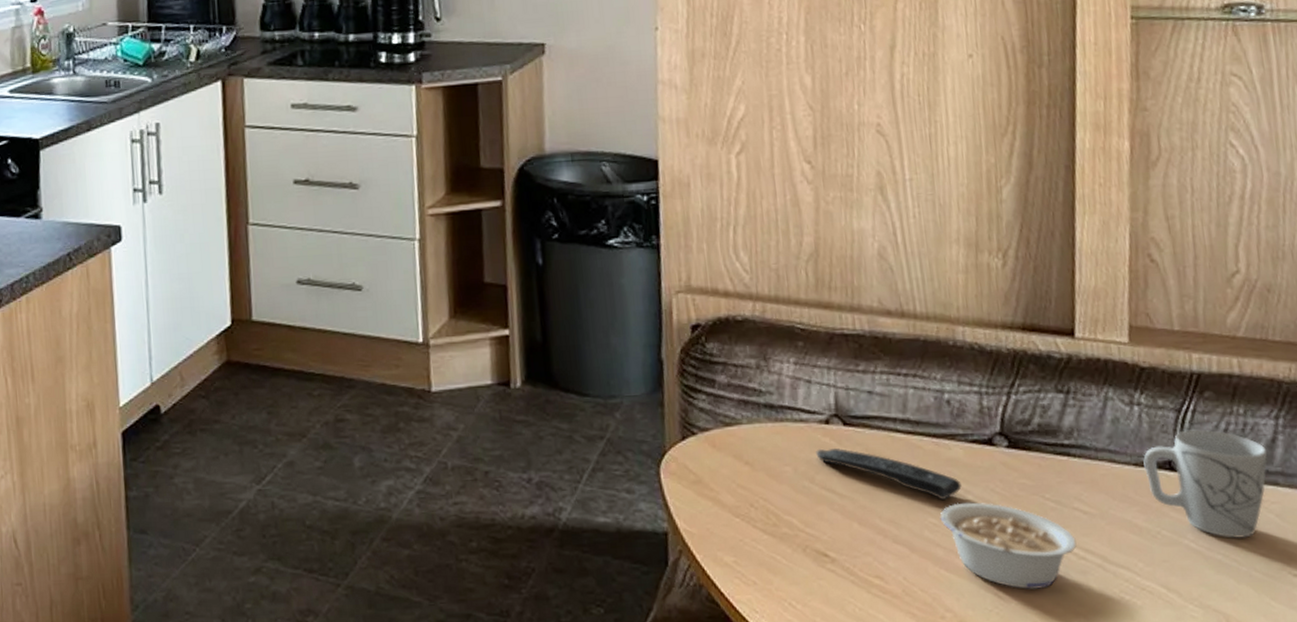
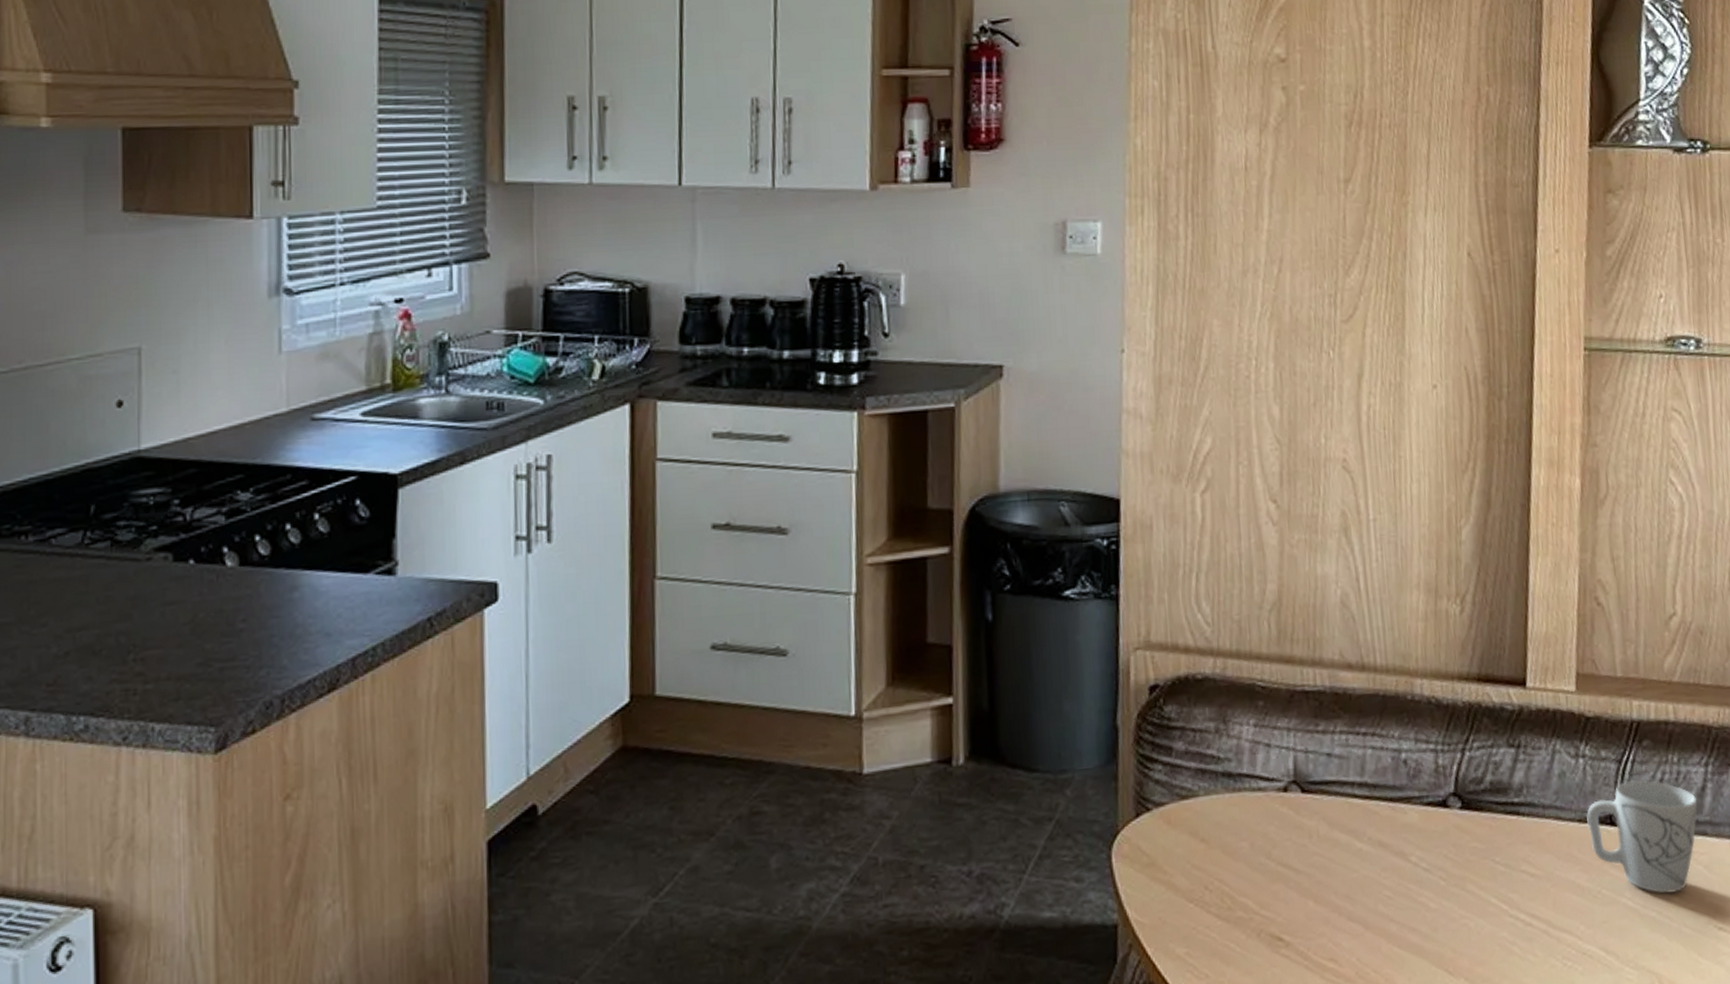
remote control: present [816,448,962,499] -> none [1273,818,1416,870]
legume: present [940,502,1077,590] -> none [1394,870,1524,963]

